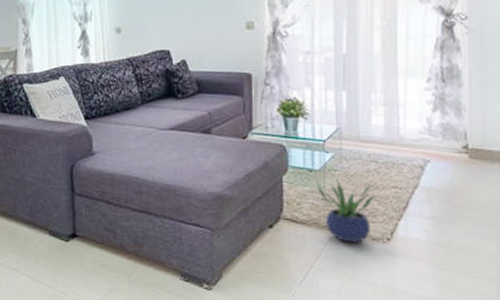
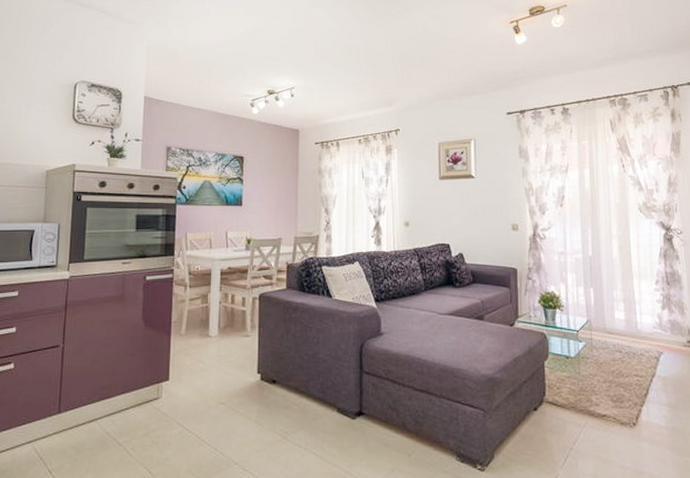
potted plant: present [316,179,374,242] -> none [572,366,621,426]

